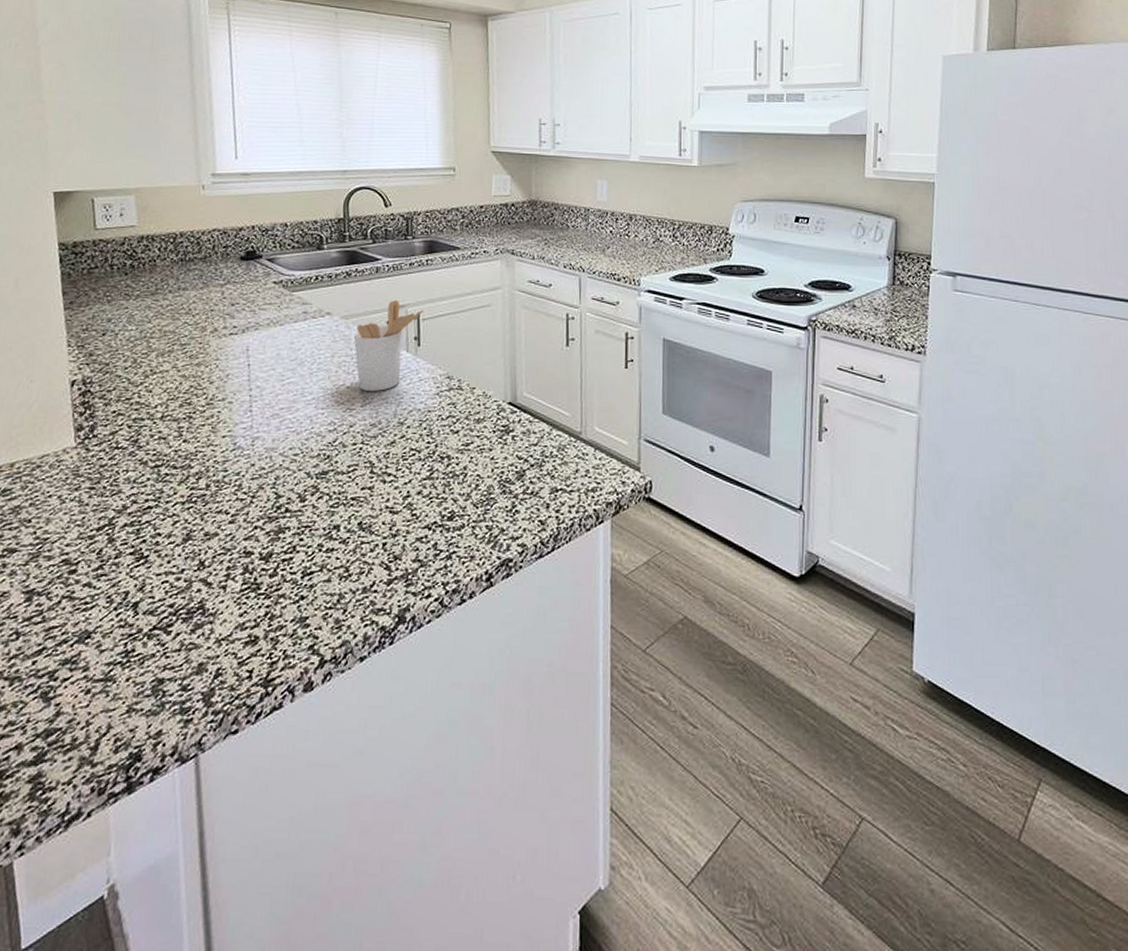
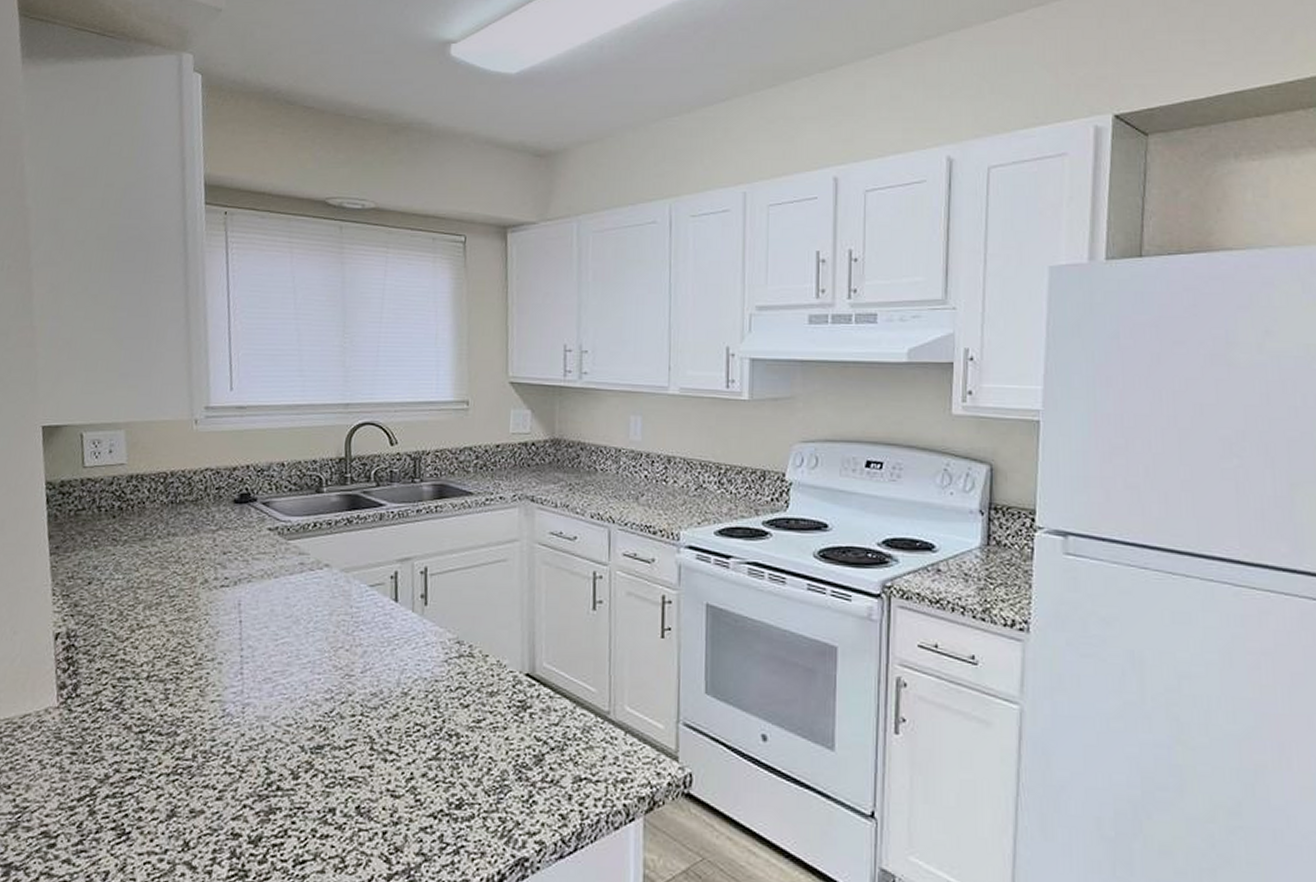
utensil holder: present [353,300,423,391] -> none [354,552,431,656]

